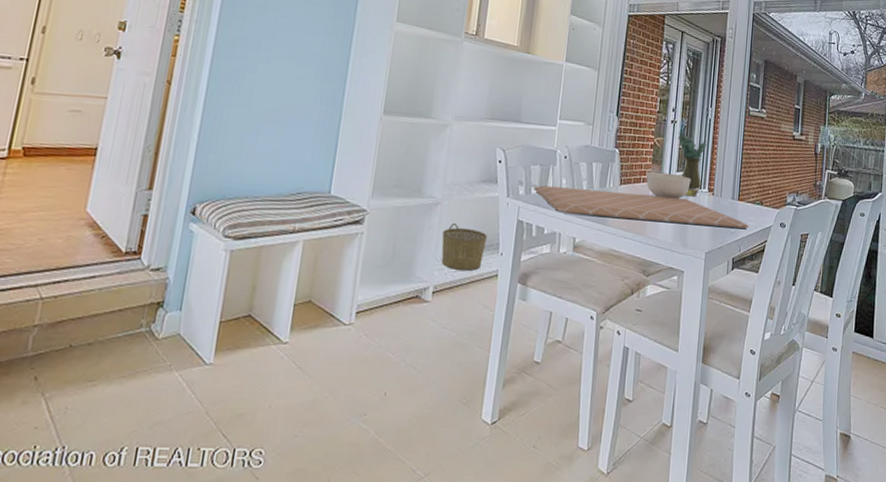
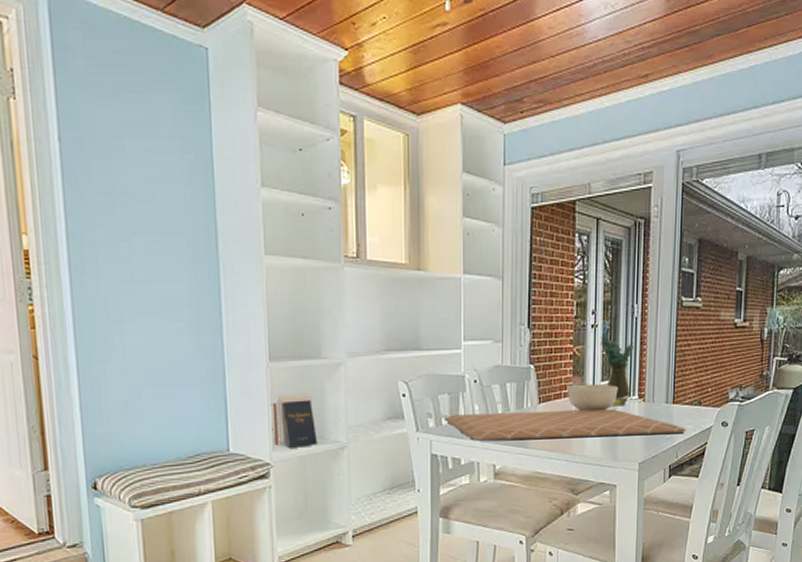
books: none [373,146,416,199] -> present [272,393,318,448]
basket: present [441,223,488,271] -> none [354,466,402,513]

